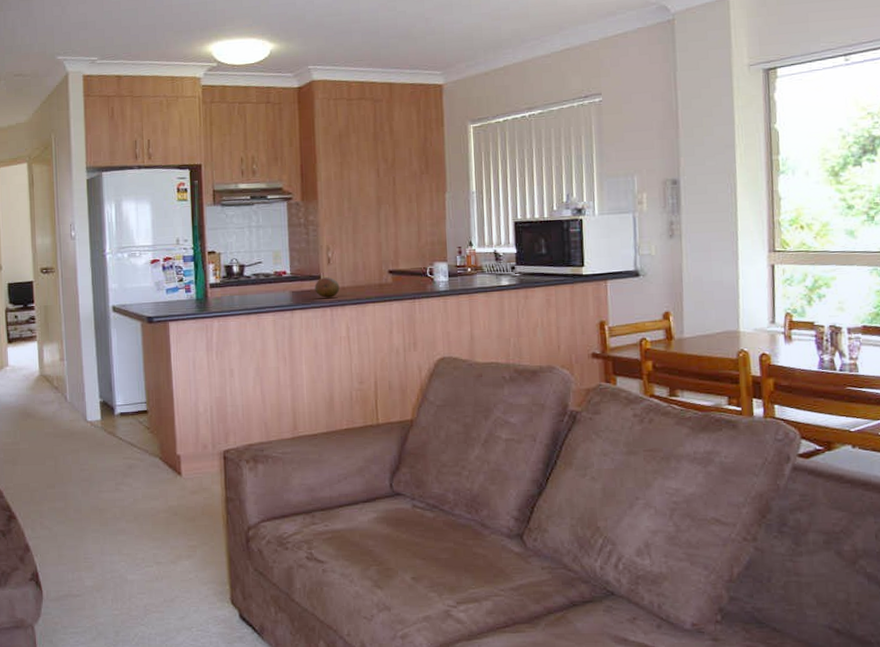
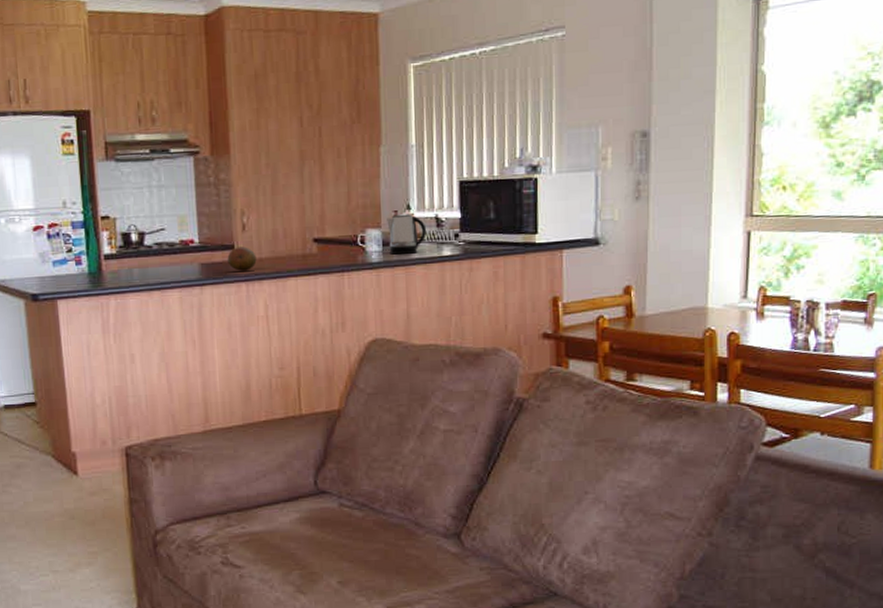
kettle: none [452,248,487,285] -> present [387,213,427,256]

